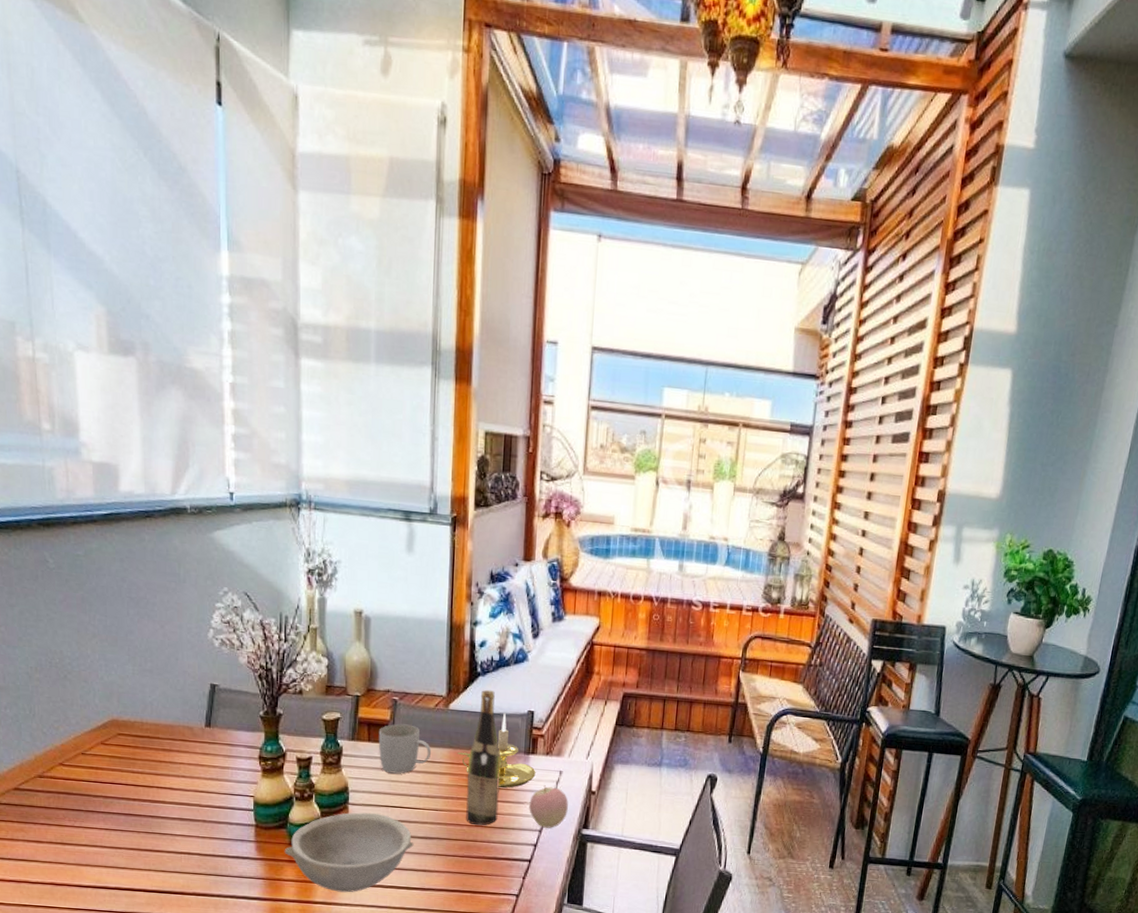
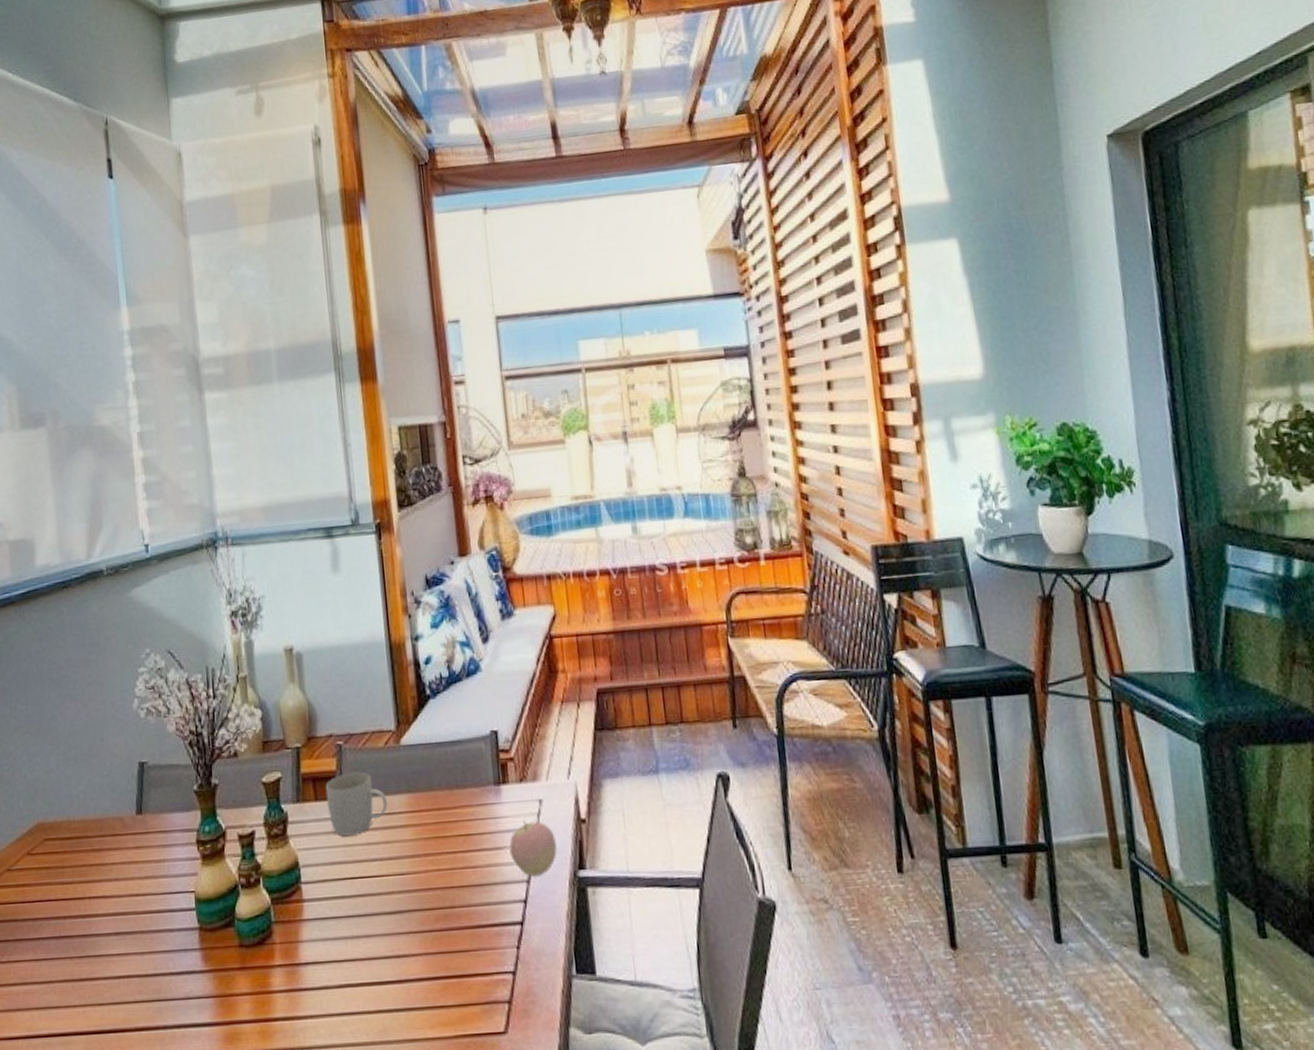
bowl: present [284,812,414,893] -> none [234,889,382,1001]
candle holder: present [457,713,536,788] -> none [417,738,512,834]
wine bottle: present [466,689,501,825] -> none [430,713,475,886]

